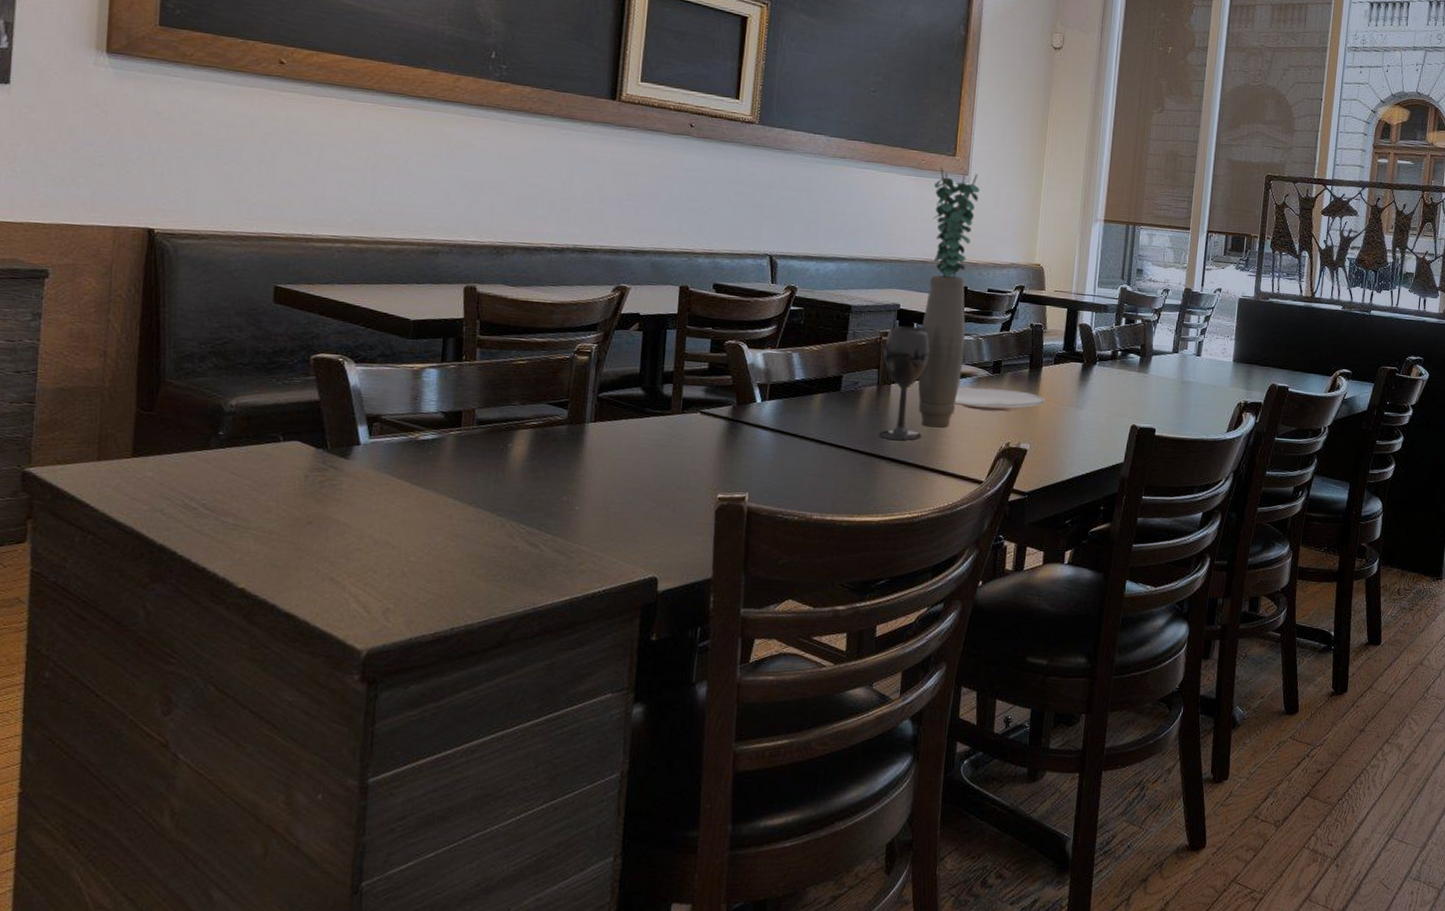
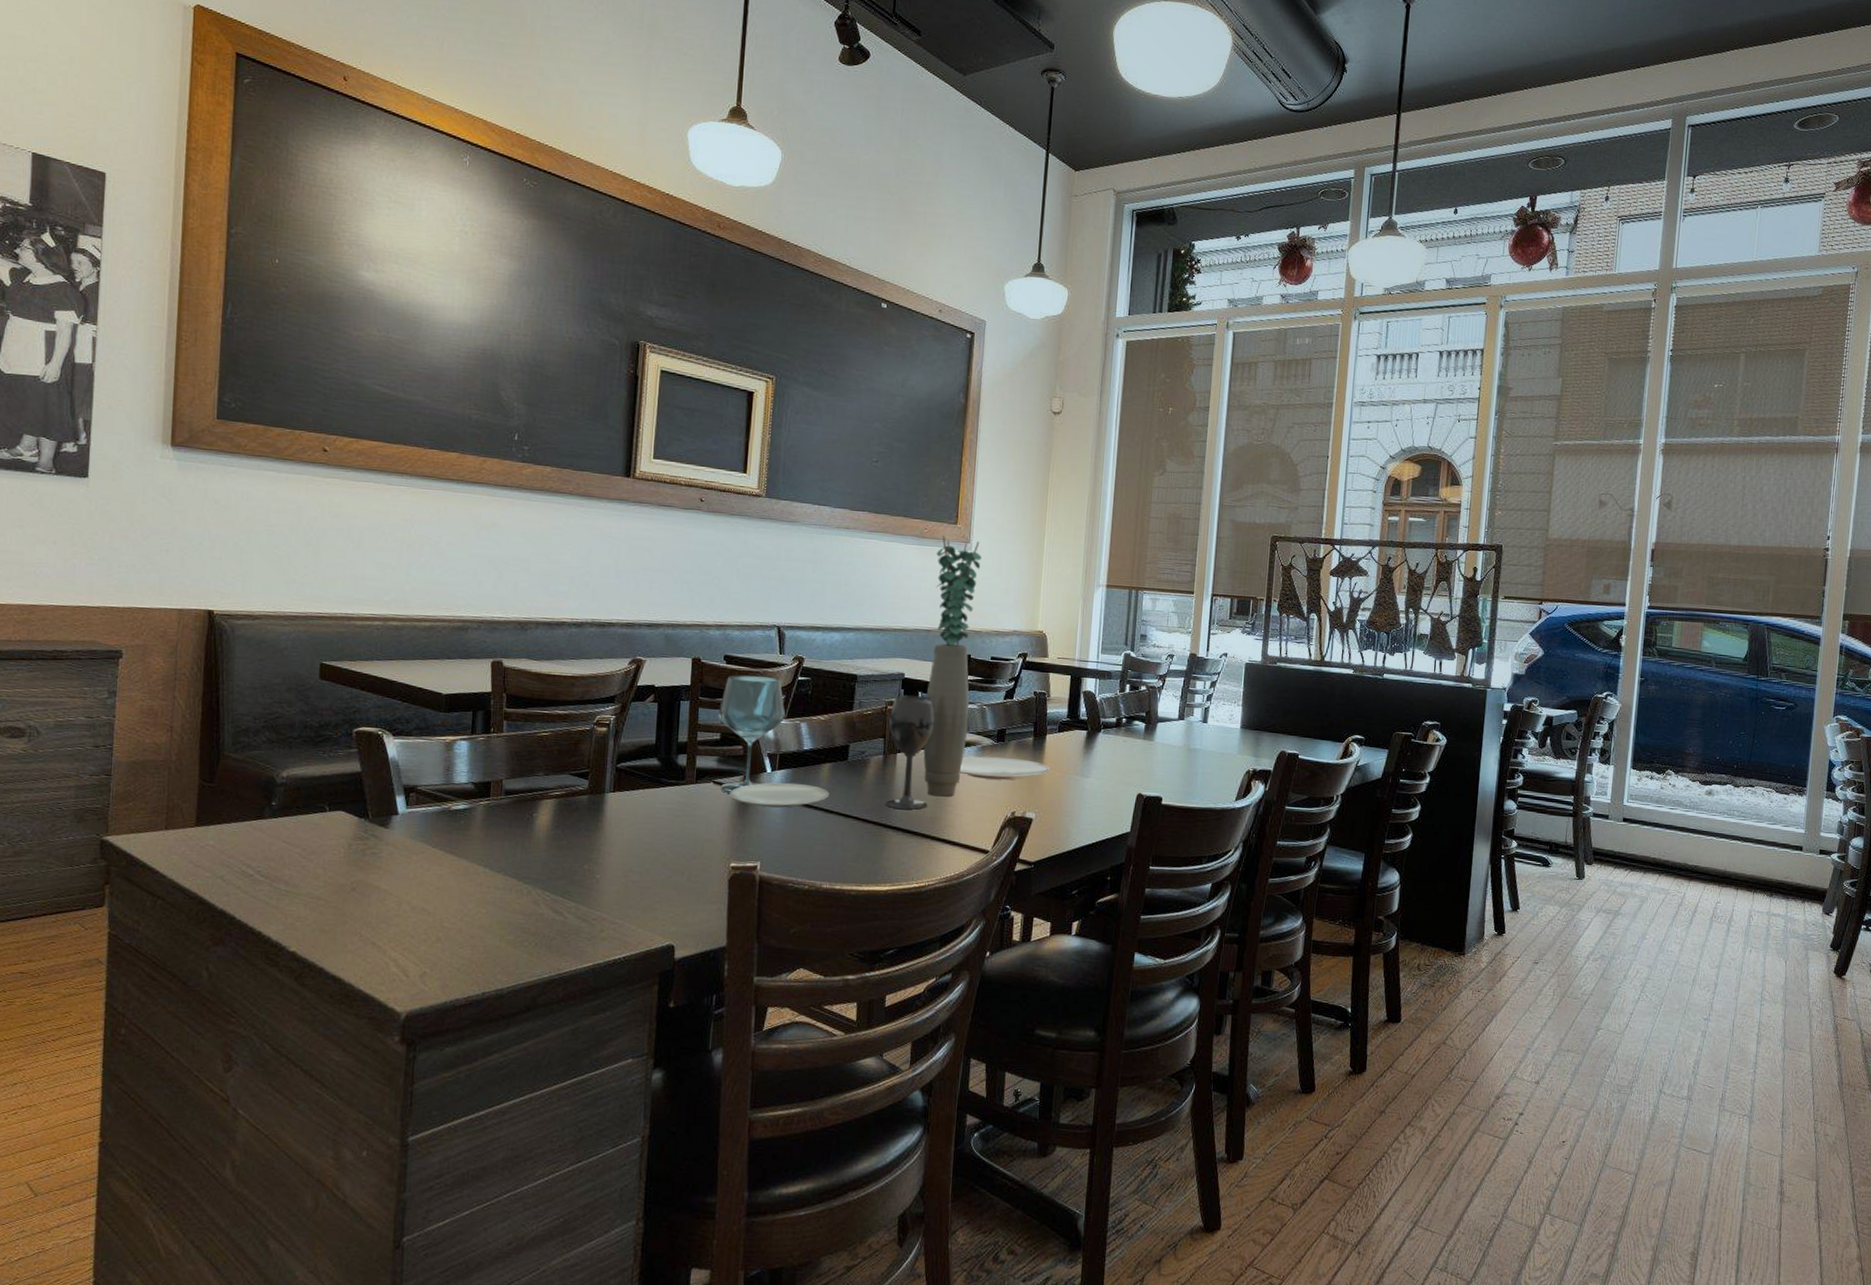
wine glass: none [706,304,777,424] -> present [718,674,785,793]
plate: none [717,413,821,439] -> present [730,782,830,808]

